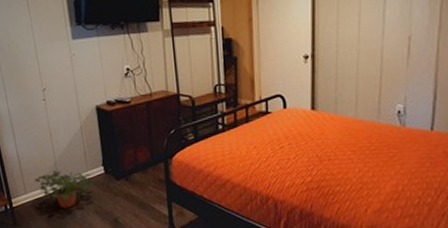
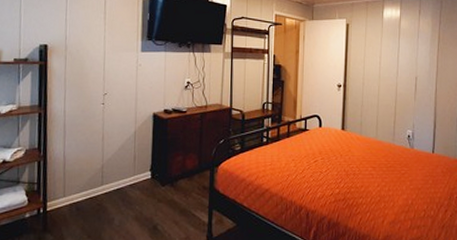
potted plant: present [34,170,96,208] -> none [76,173,140,213]

